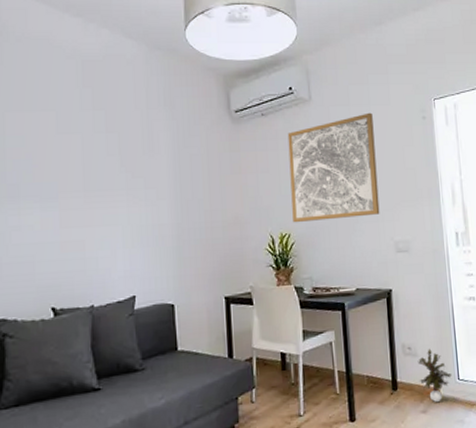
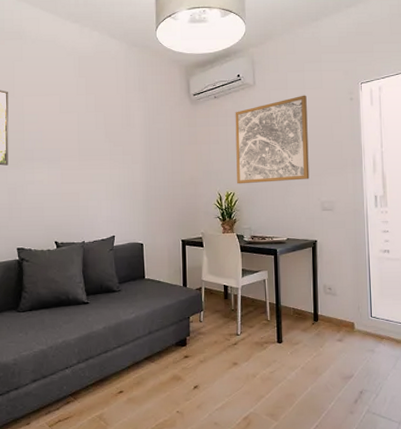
potted plant: present [417,348,452,403] -> none [336,290,365,334]

